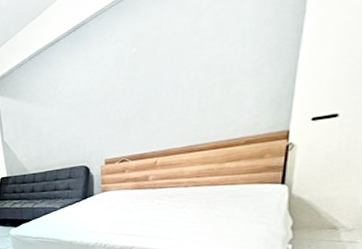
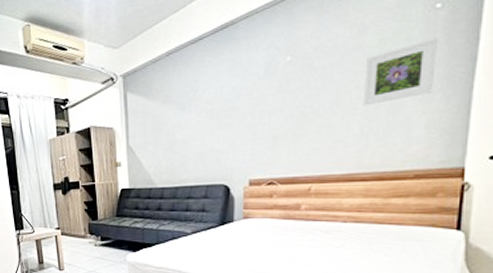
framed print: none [201,14,267,86] -> present [364,37,437,106]

